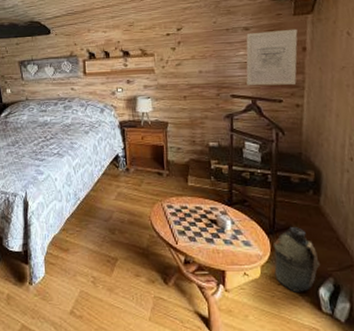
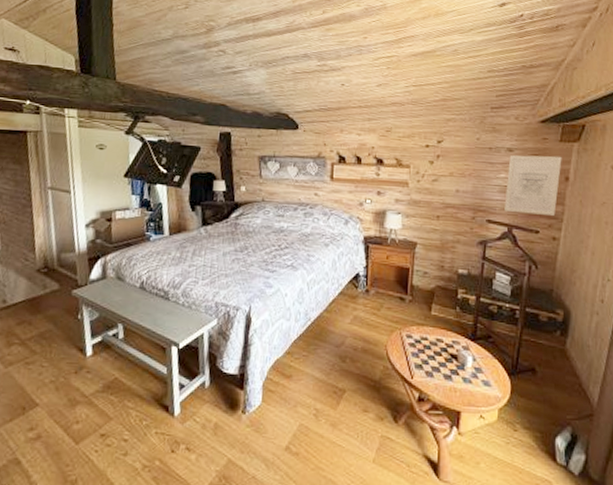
military canteen: present [274,227,320,292] -> none [512,369,559,440]

